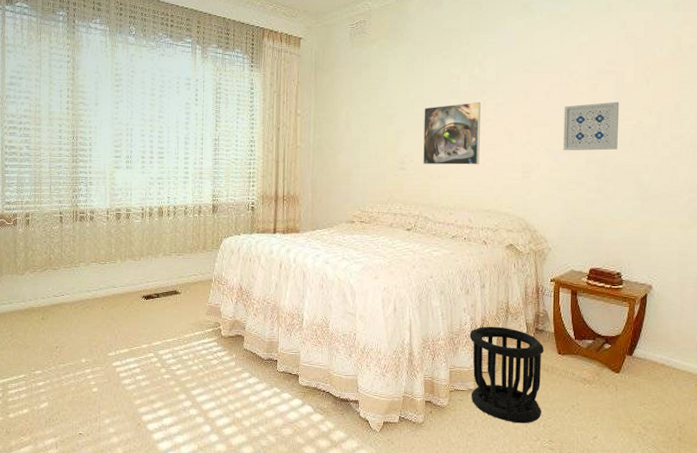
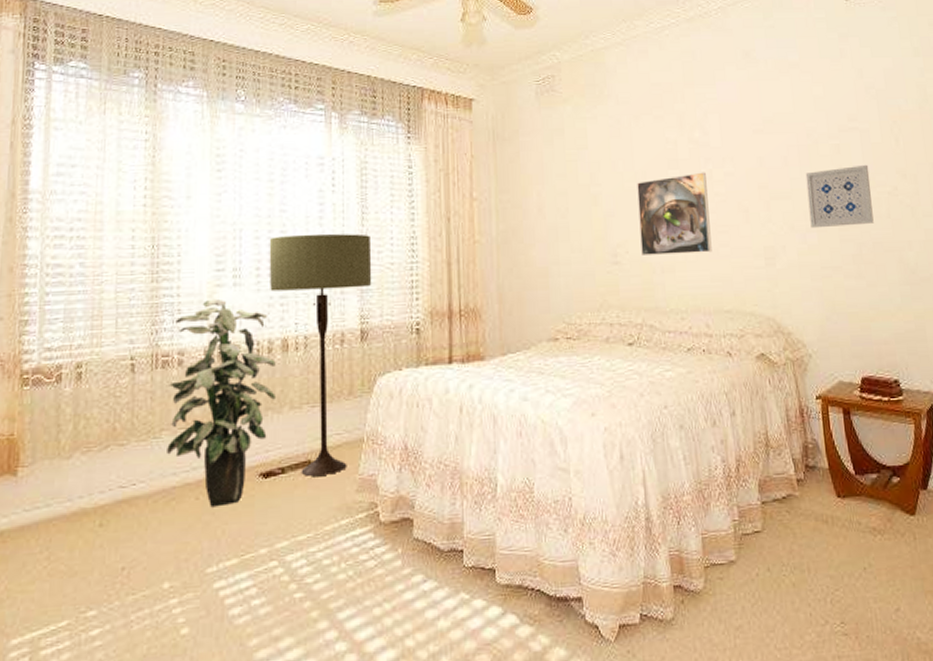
indoor plant: none [83,176,155,315] -> present [167,298,277,508]
floor lamp: none [150,134,222,301] -> present [269,233,372,476]
wastebasket: present [469,326,545,424] -> none [722,467,826,604]

